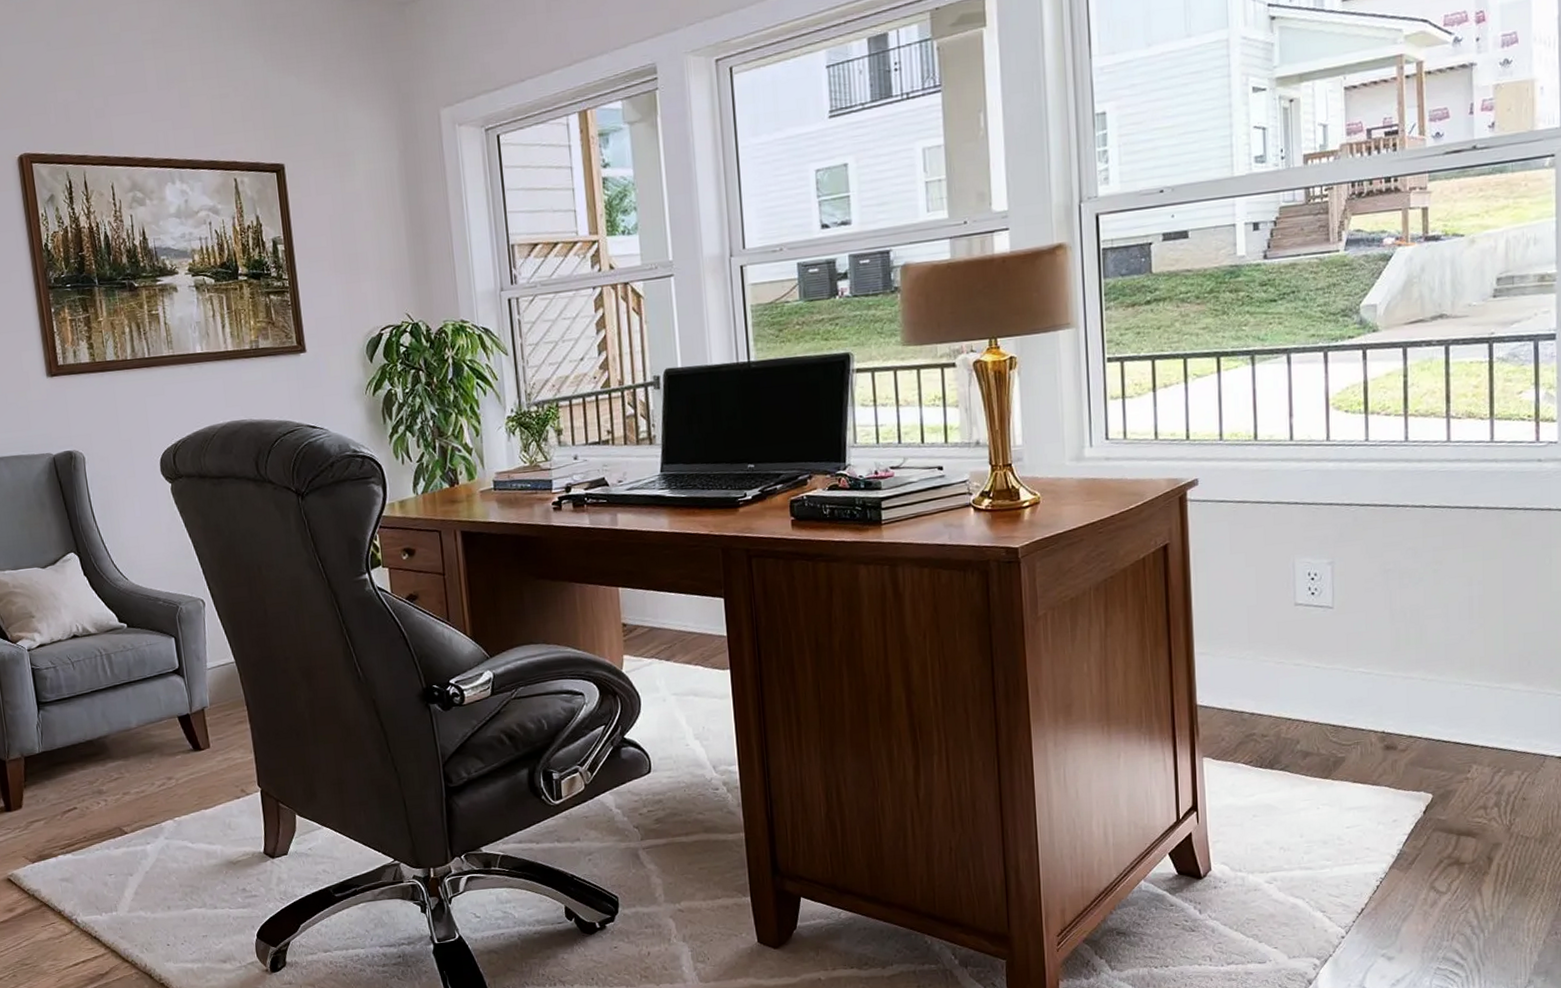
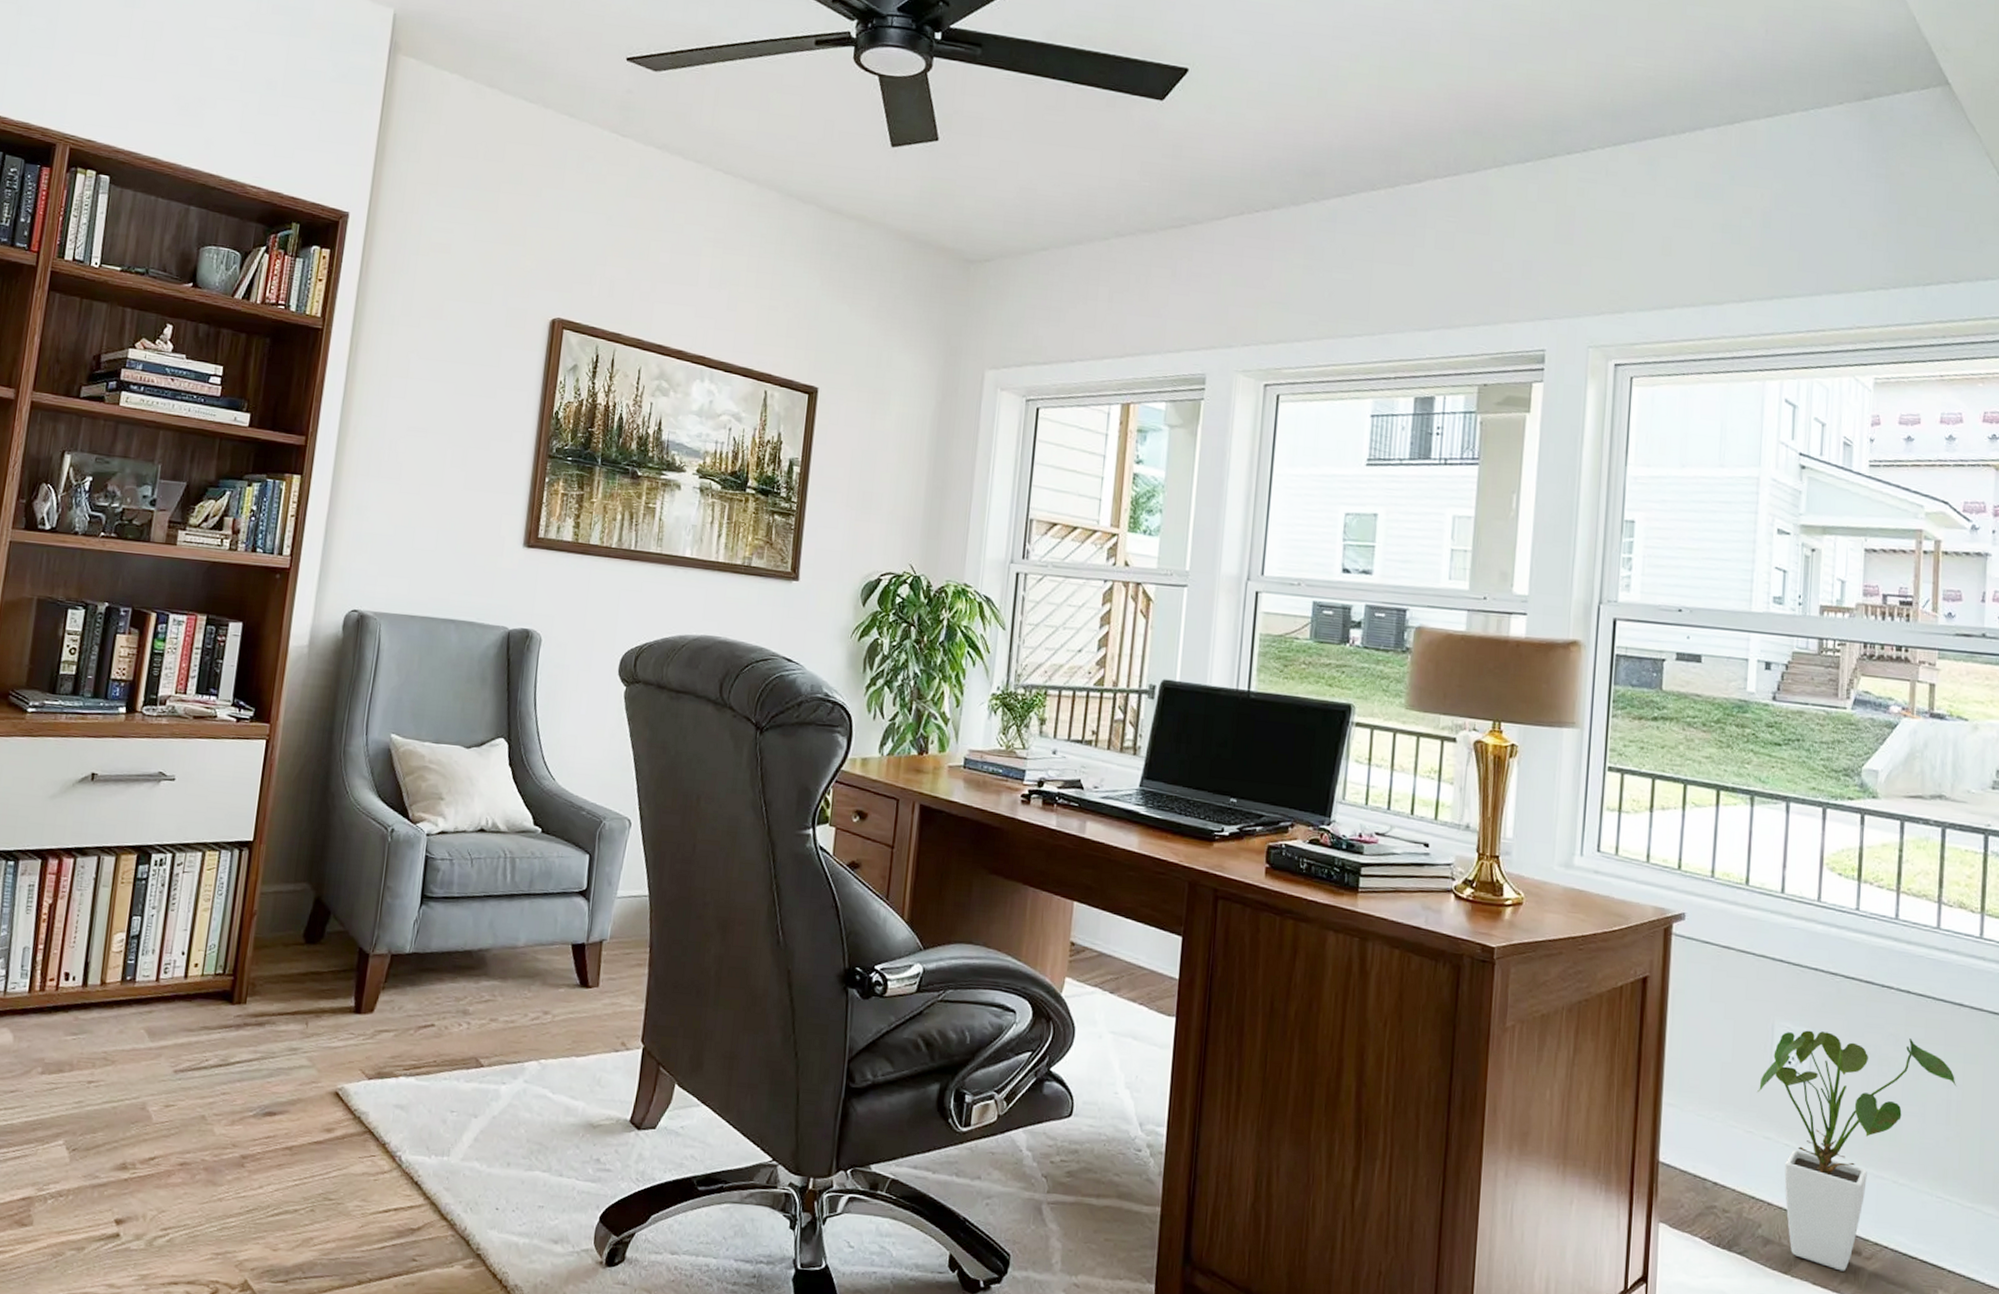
house plant: none [1284,548,1478,767] -> present [1757,1030,1957,1271]

